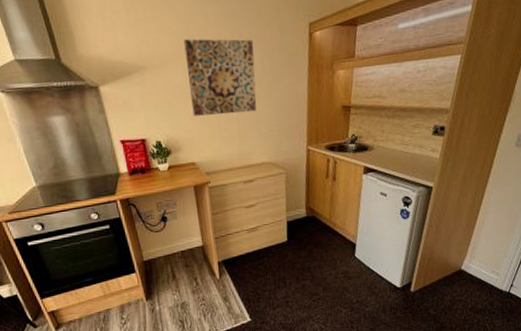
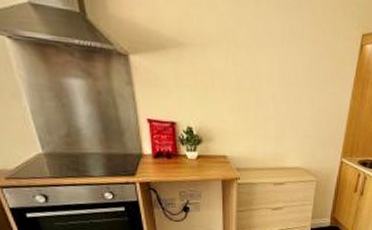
wall art: present [183,38,257,116] -> none [230,23,305,114]

